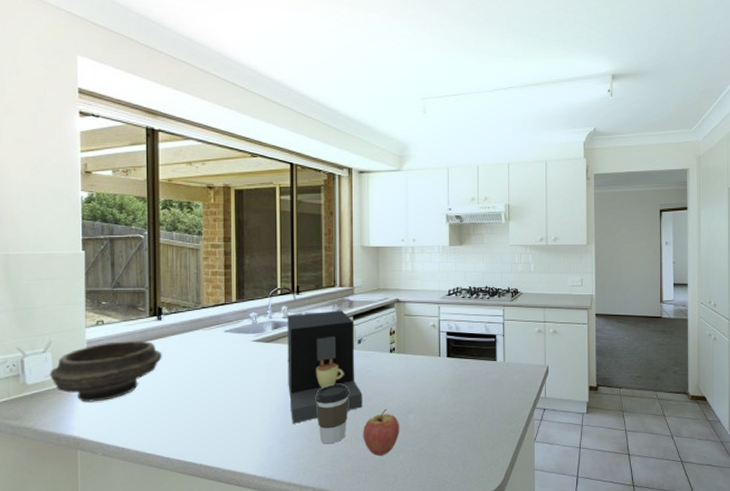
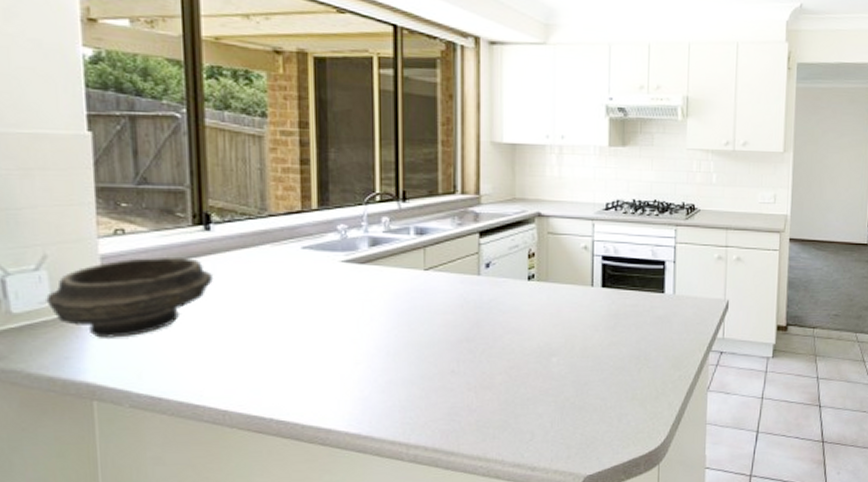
coffee maker: present [287,310,363,424] -> none [389,224,491,368]
coffee cup: present [315,384,349,444] -> none [427,319,473,394]
fruit: present [363,409,400,456] -> none [491,351,540,408]

